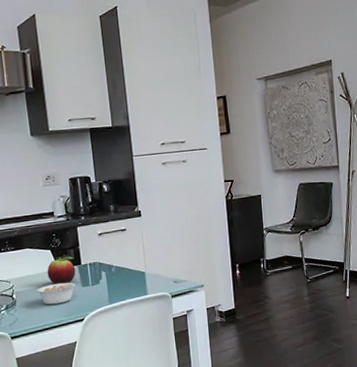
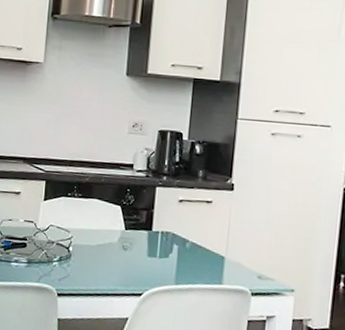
legume: present [36,280,84,305] -> none [96,245,151,270]
fruit: present [47,256,76,284] -> none [112,216,146,249]

